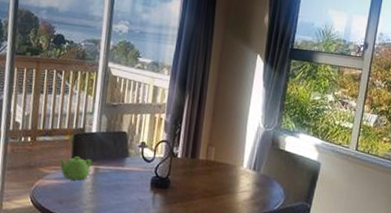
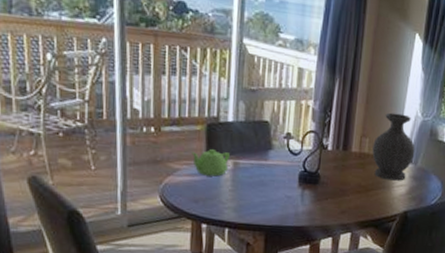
vase: none [218,124,258,187] -> present [372,112,415,181]

